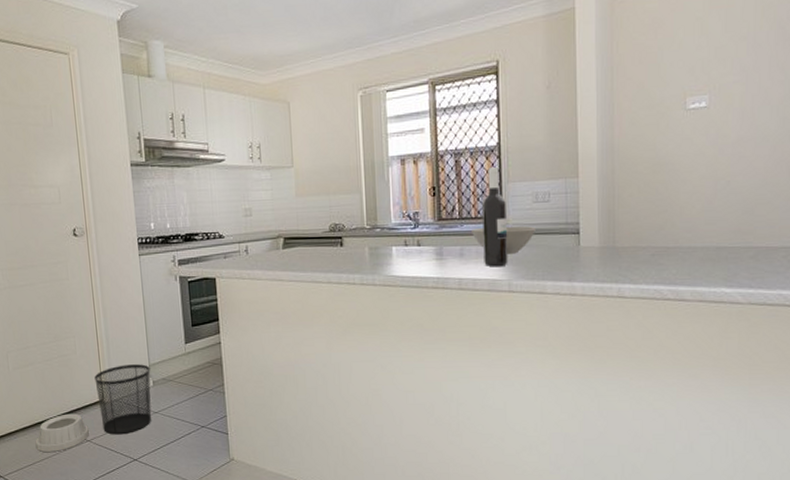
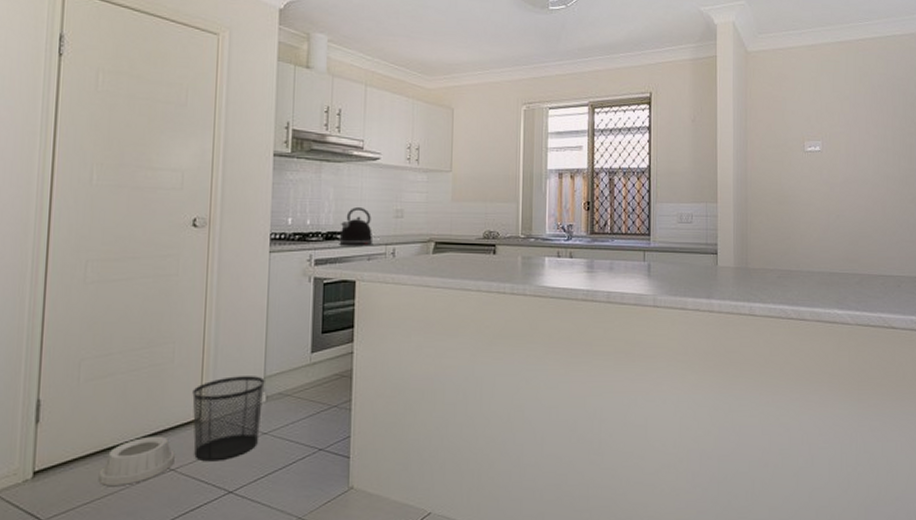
kettle: none [196,208,227,246] -> present [339,206,374,246]
bowl: present [472,226,536,256] -> none [621,243,679,271]
wine bottle: present [483,167,508,266] -> none [632,188,655,281]

